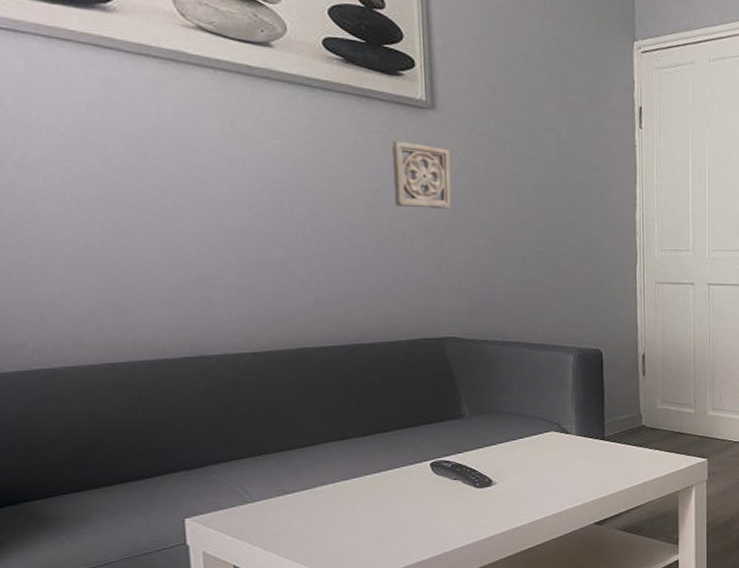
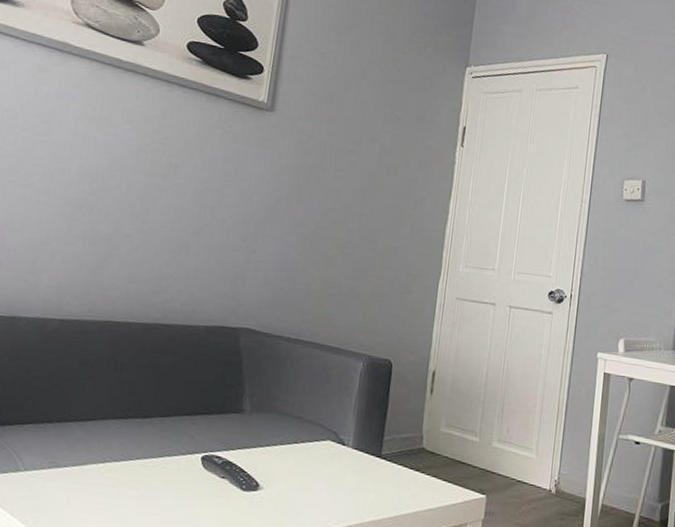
wall ornament: present [391,140,452,209] -> none [221,136,280,204]

